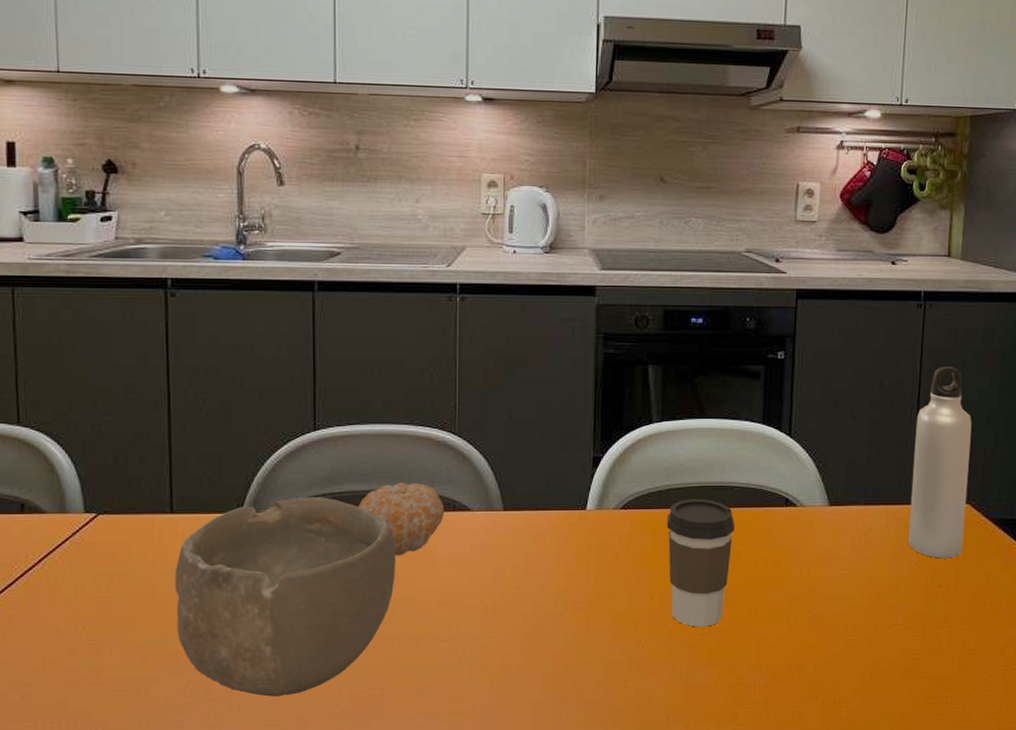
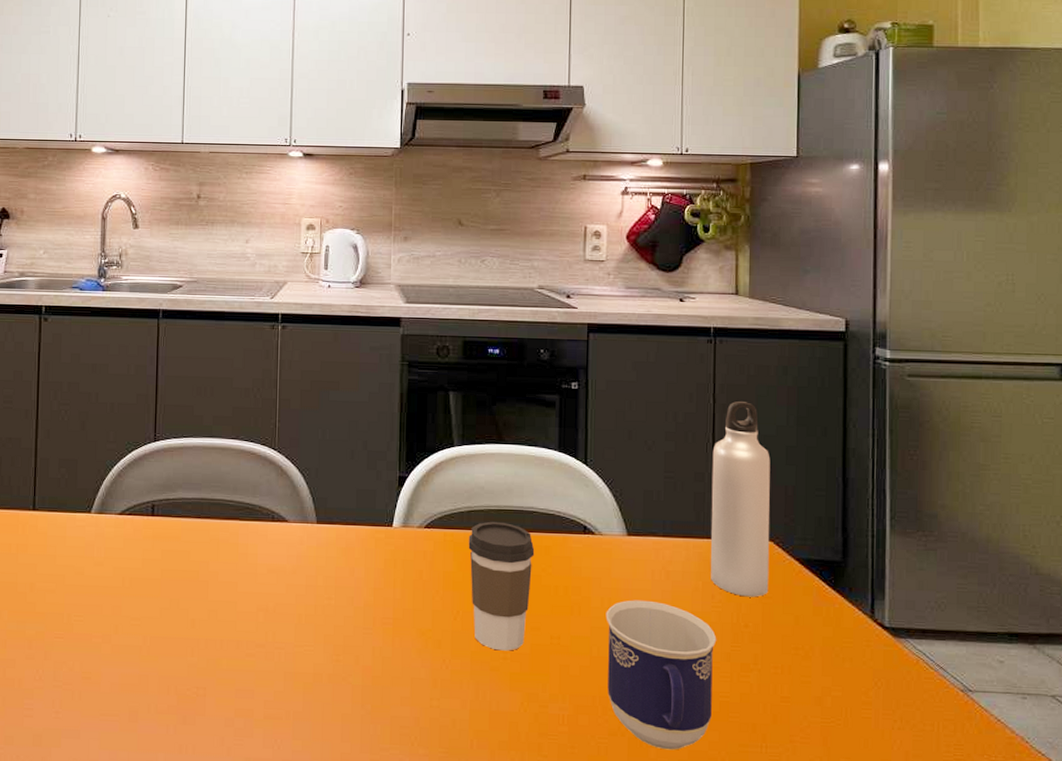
bowl: present [175,497,395,697] -> none [32,501,220,688]
fruit: present [357,483,445,555] -> none [189,492,265,561]
cup: none [804,568,911,708] -> present [606,600,717,750]

